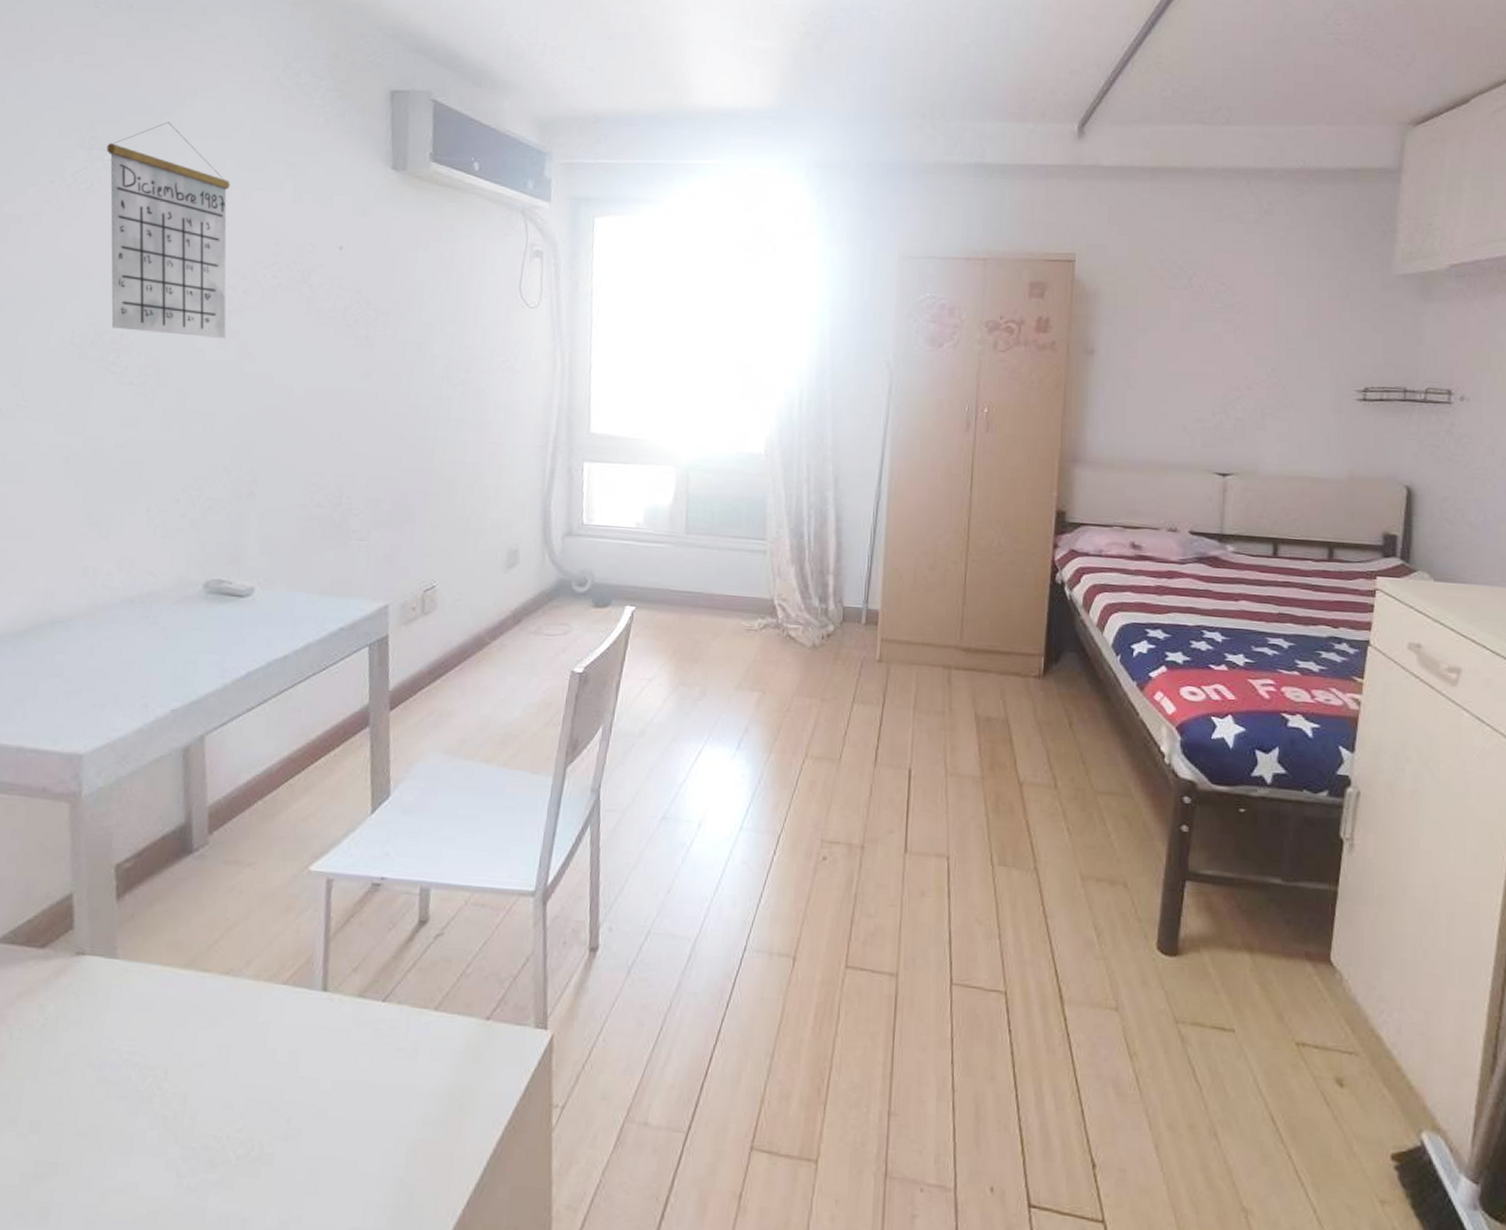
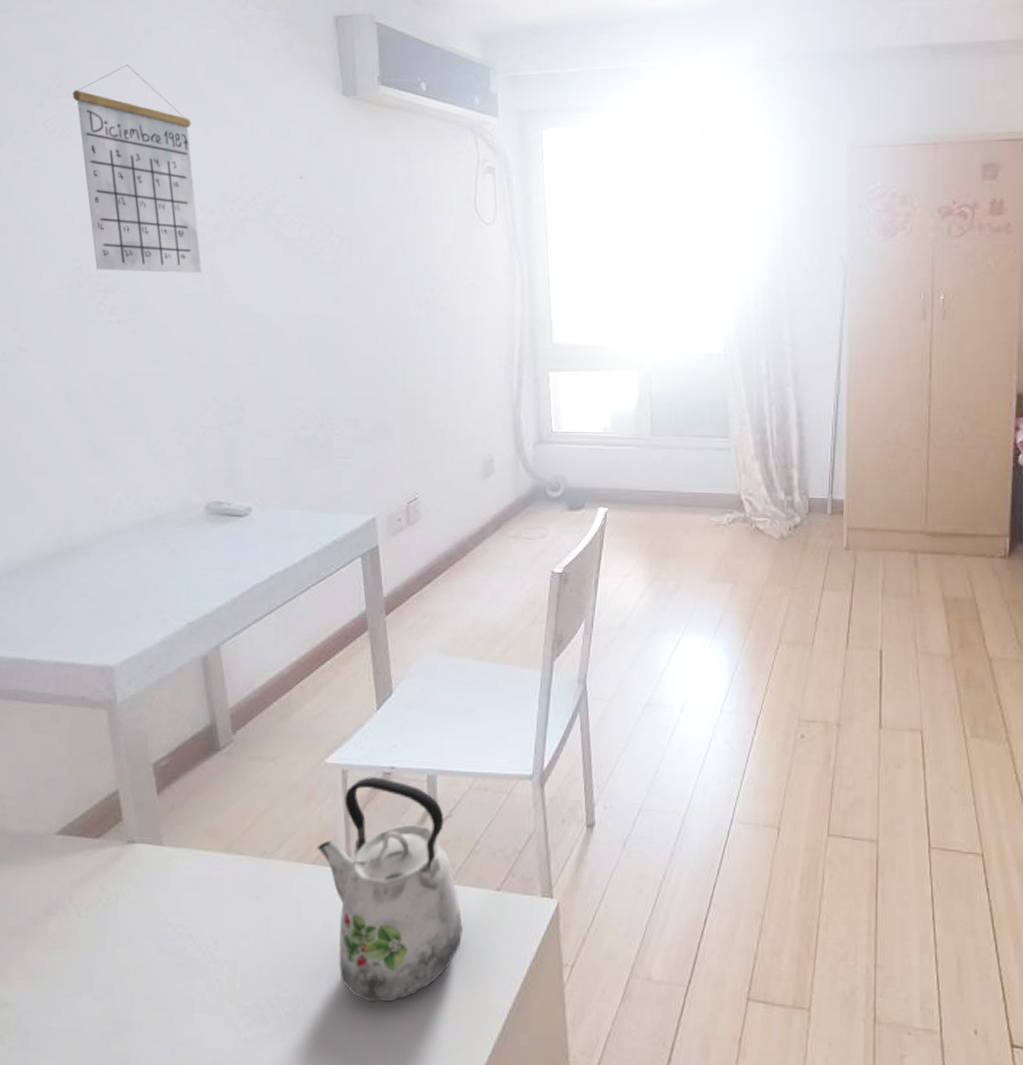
kettle: none [290,887,446,1146] -> present [316,777,463,1003]

